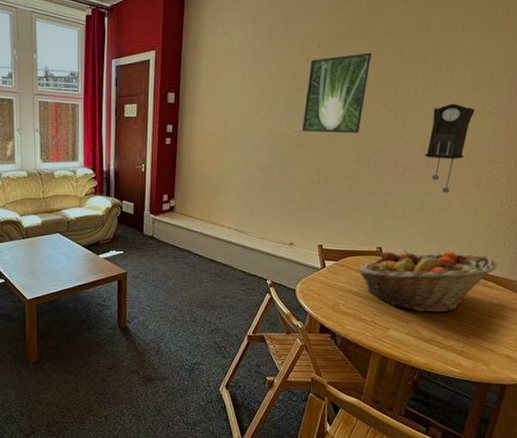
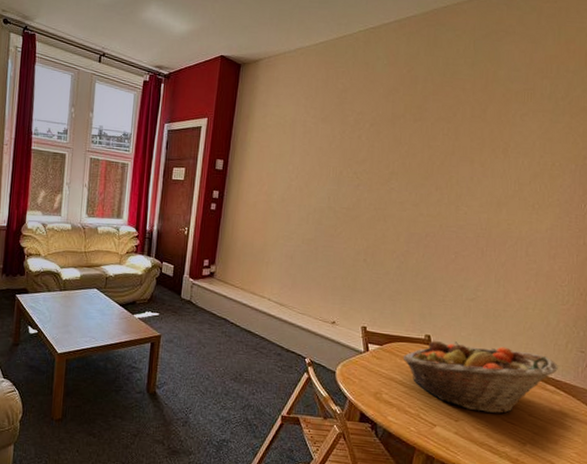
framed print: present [301,53,371,133] -> none [350,135,425,215]
pendulum clock: present [425,103,474,193] -> none [479,192,534,284]

